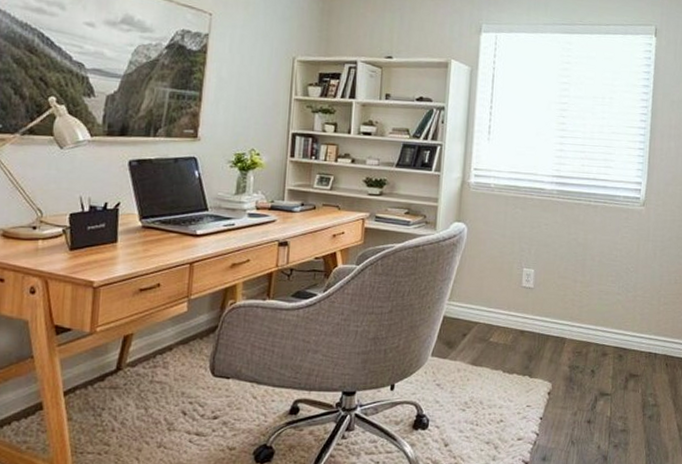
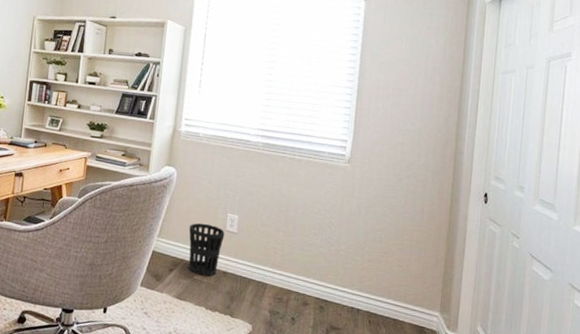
wastebasket: none [482,281,521,337] -> present [189,223,225,277]

